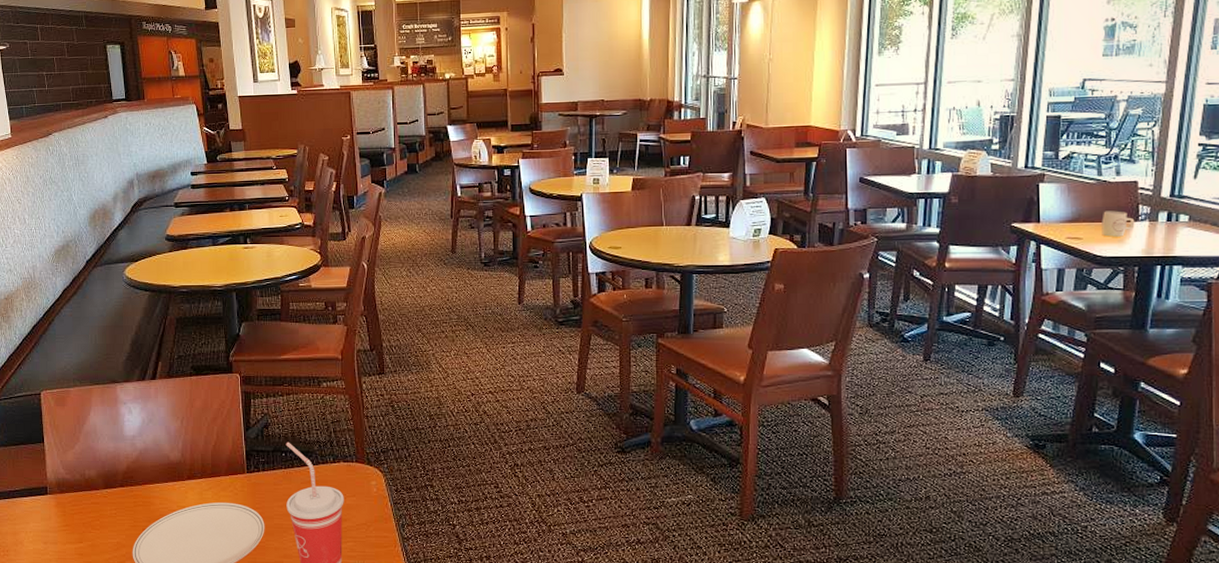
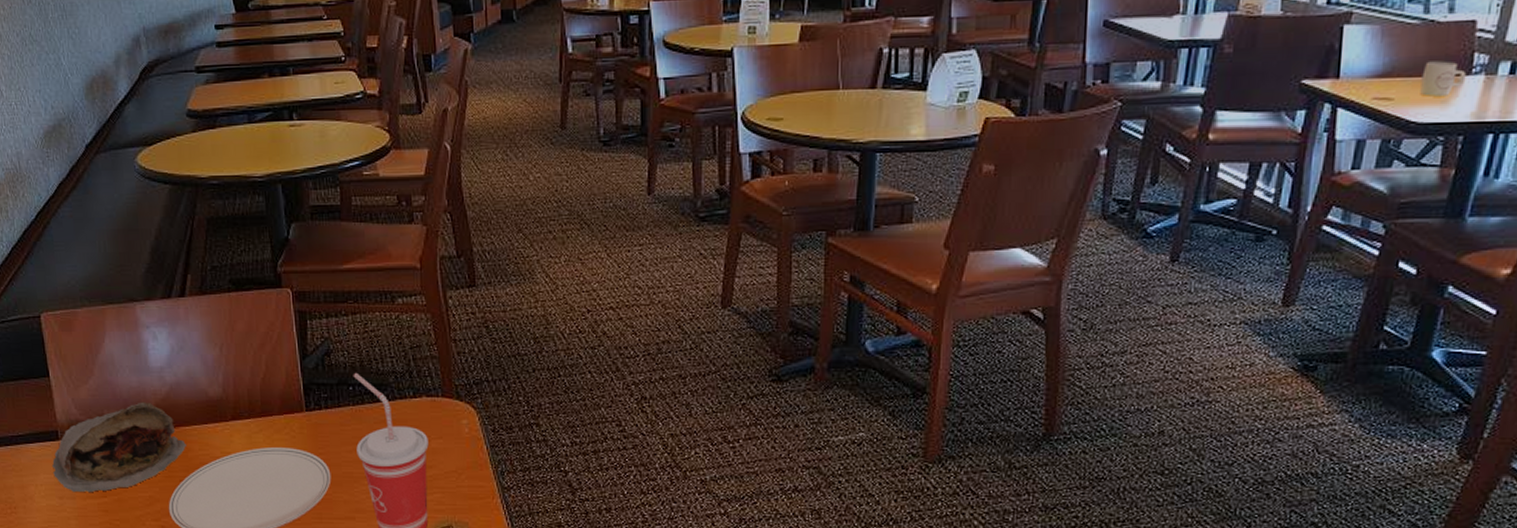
sandwich: none [41,464,150,539] -> present [52,402,186,493]

